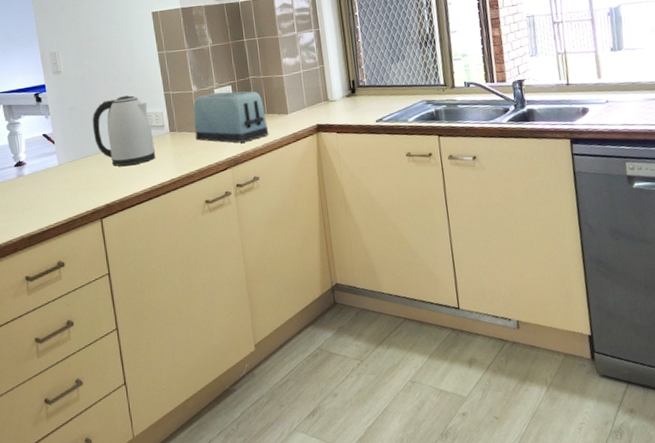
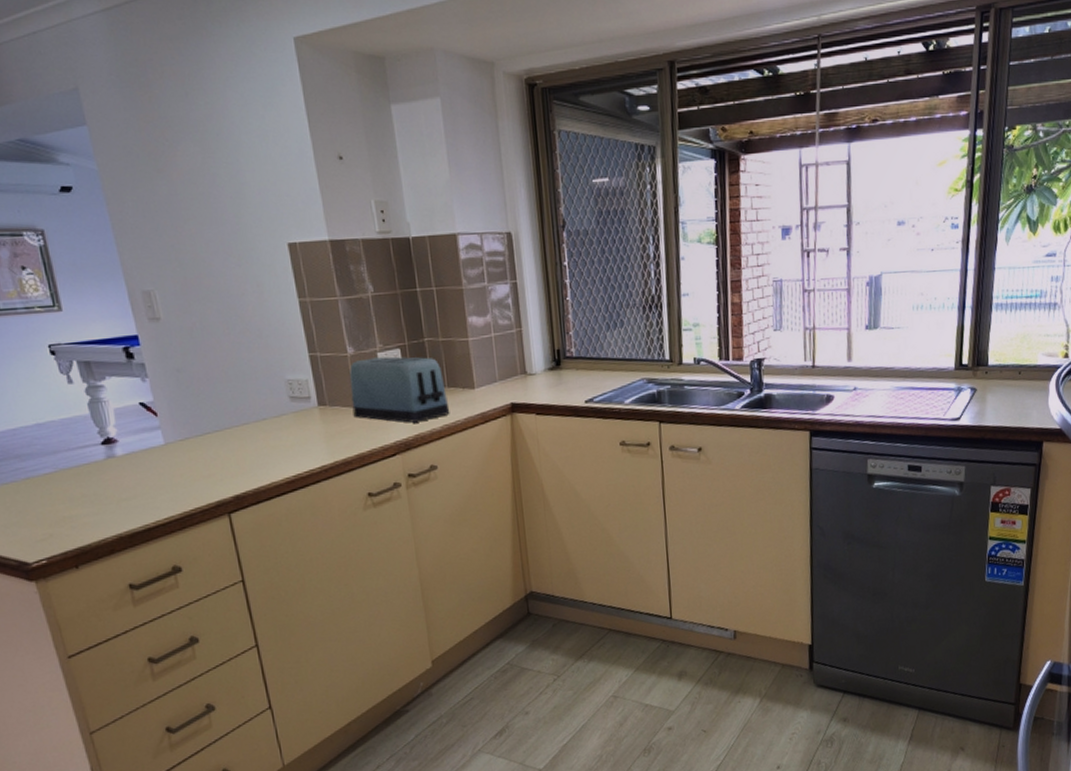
kettle: present [92,95,156,167] -> none [209,355,301,448]

